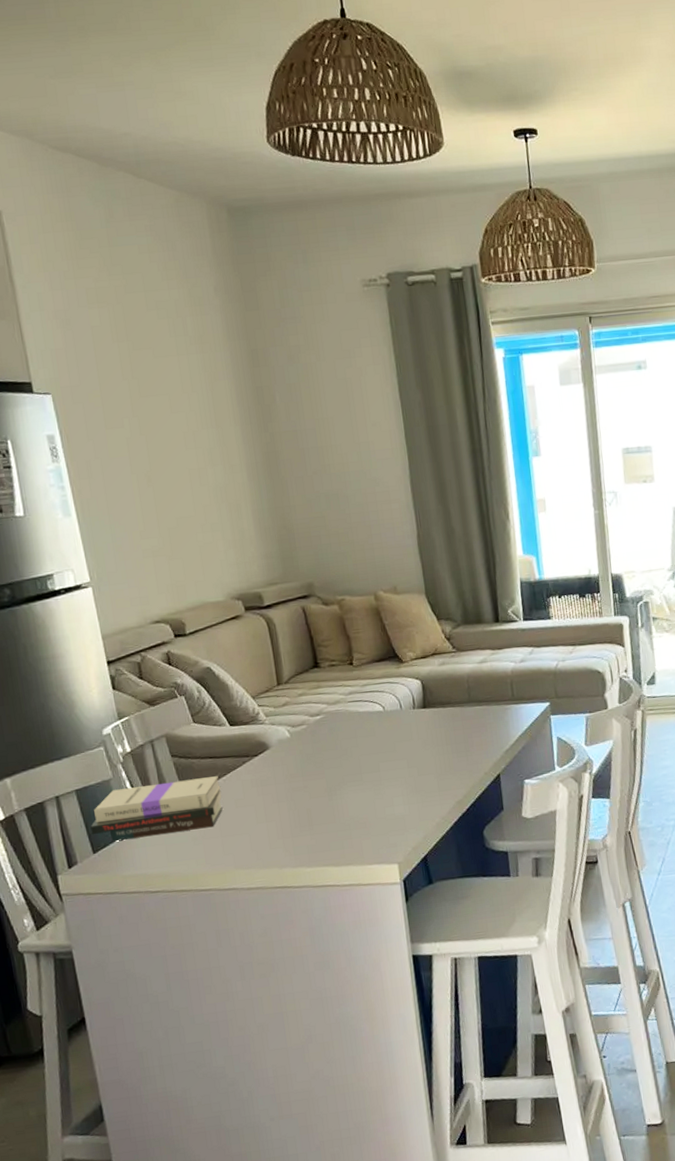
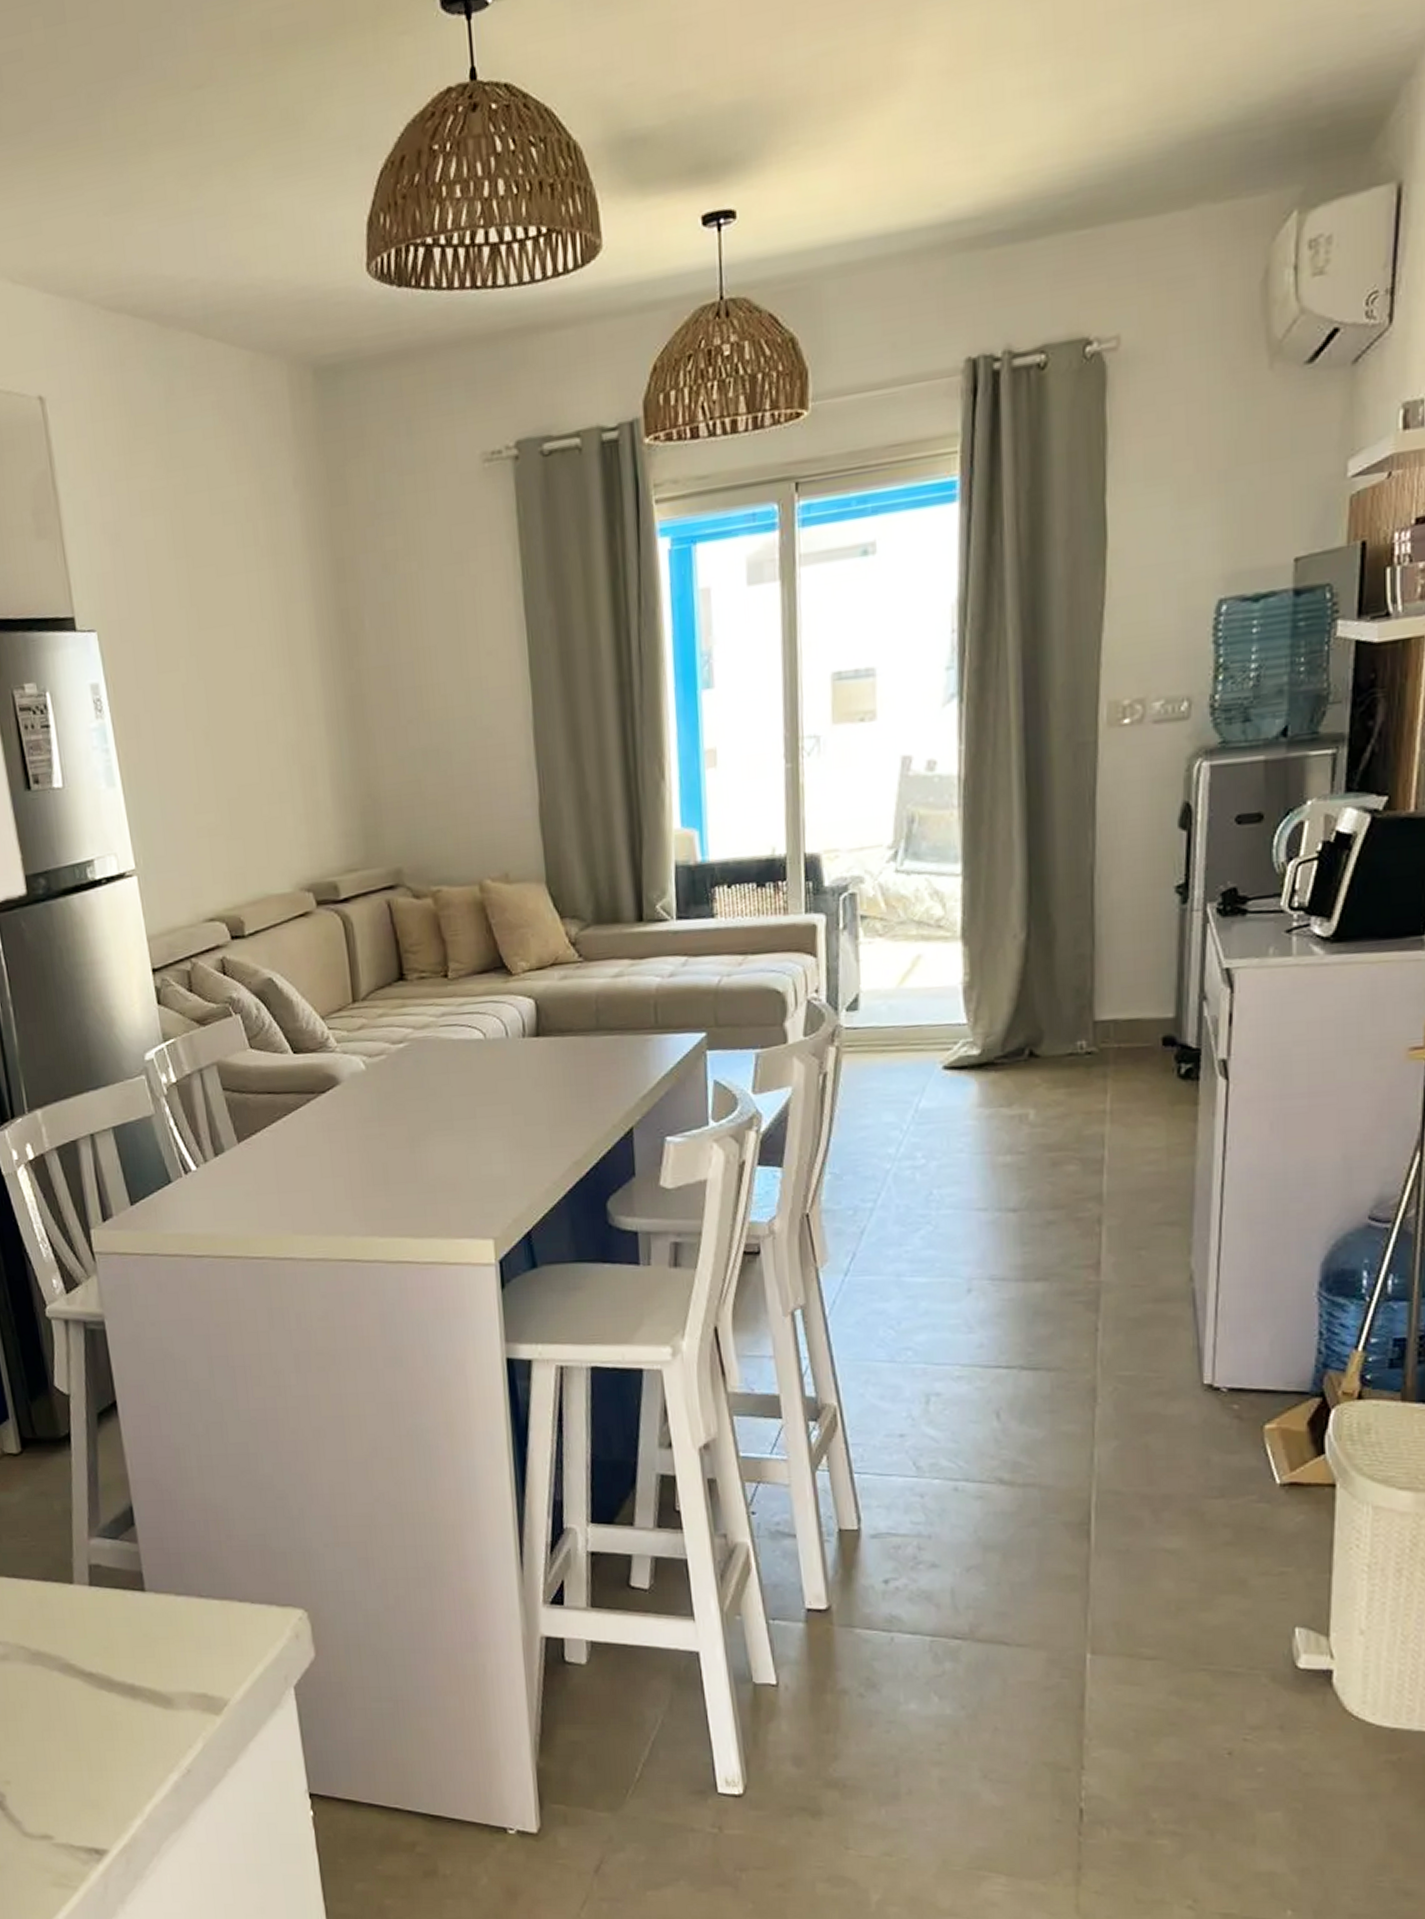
books: present [90,776,224,841] -> none [128,1116,282,1191]

